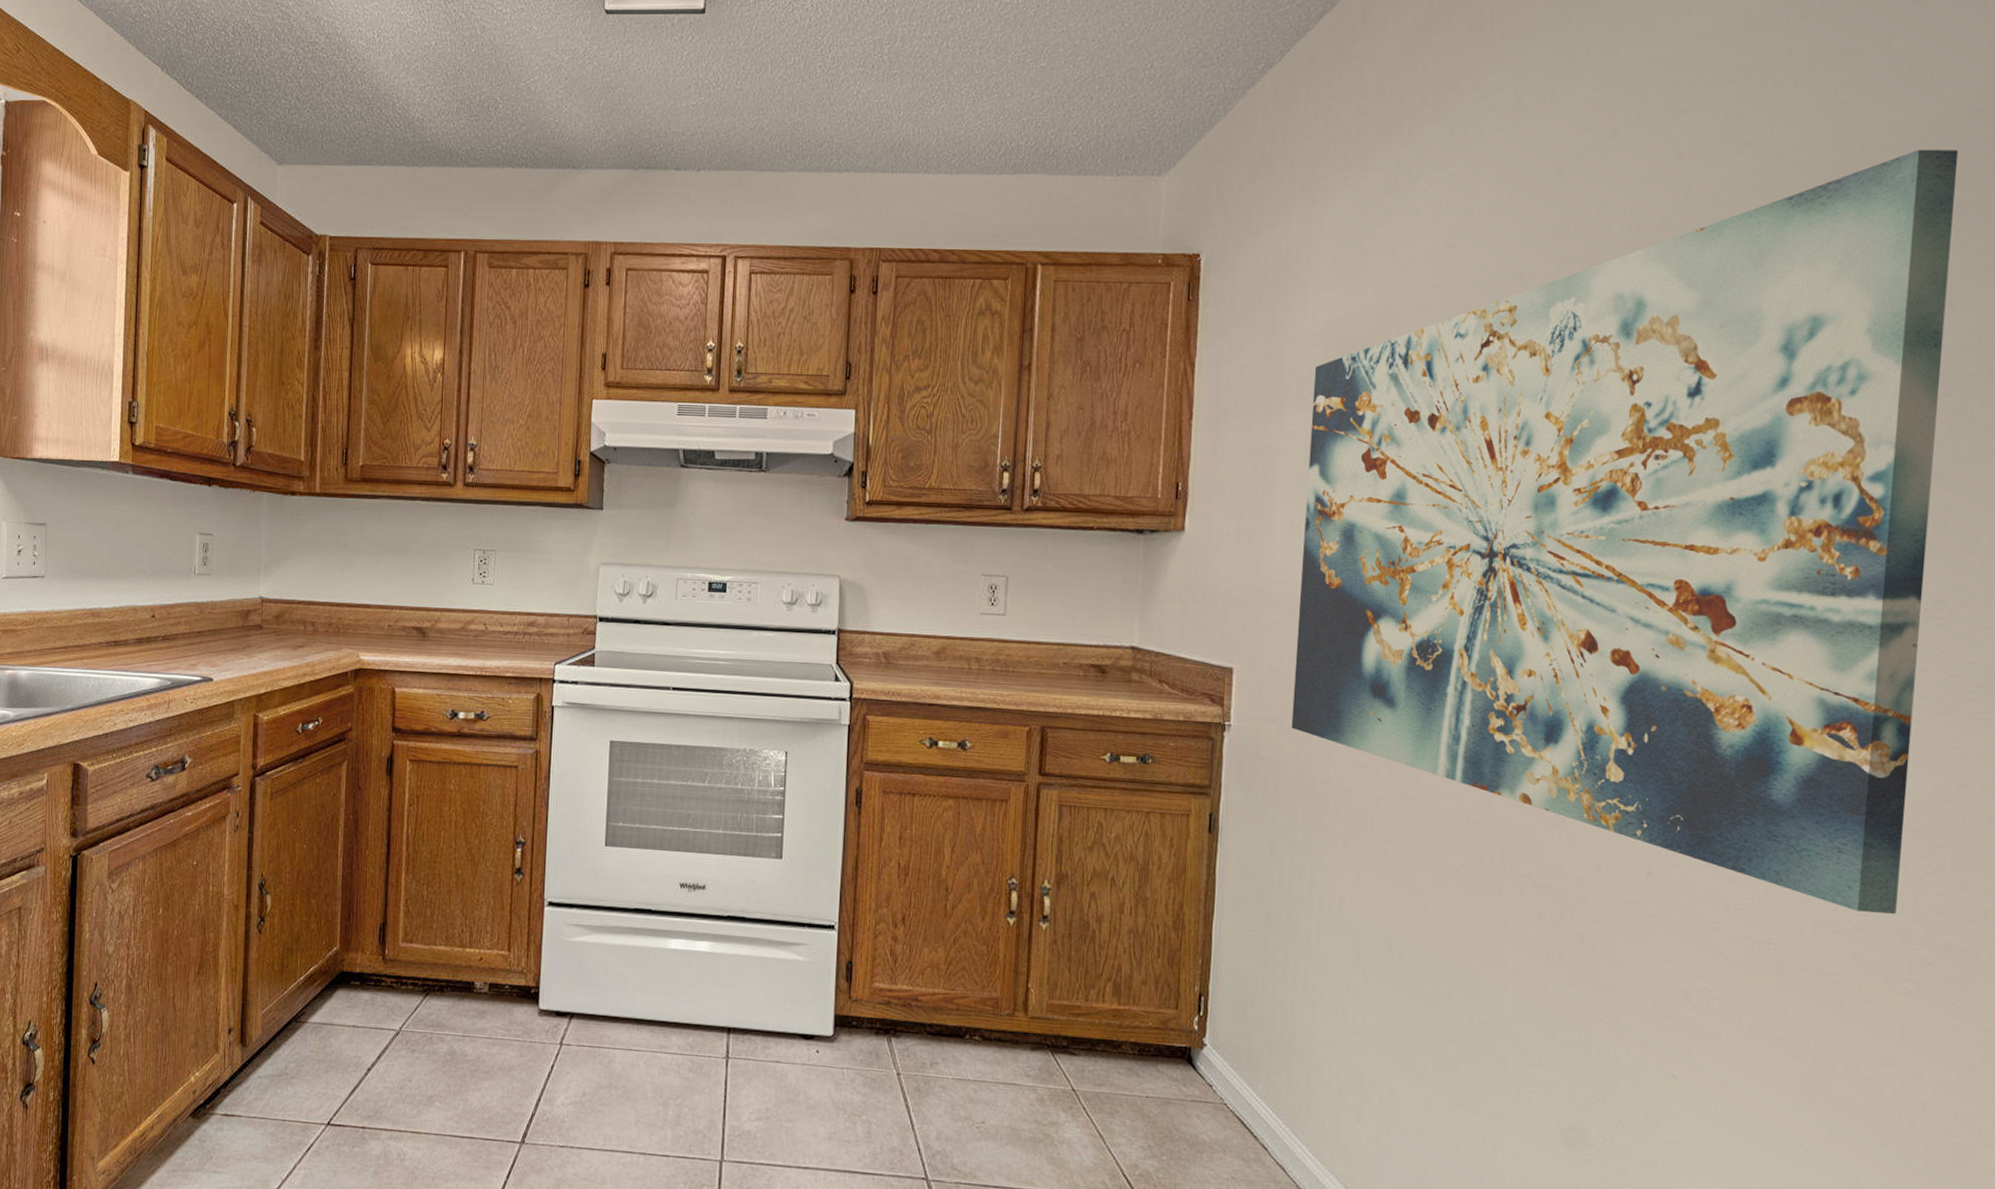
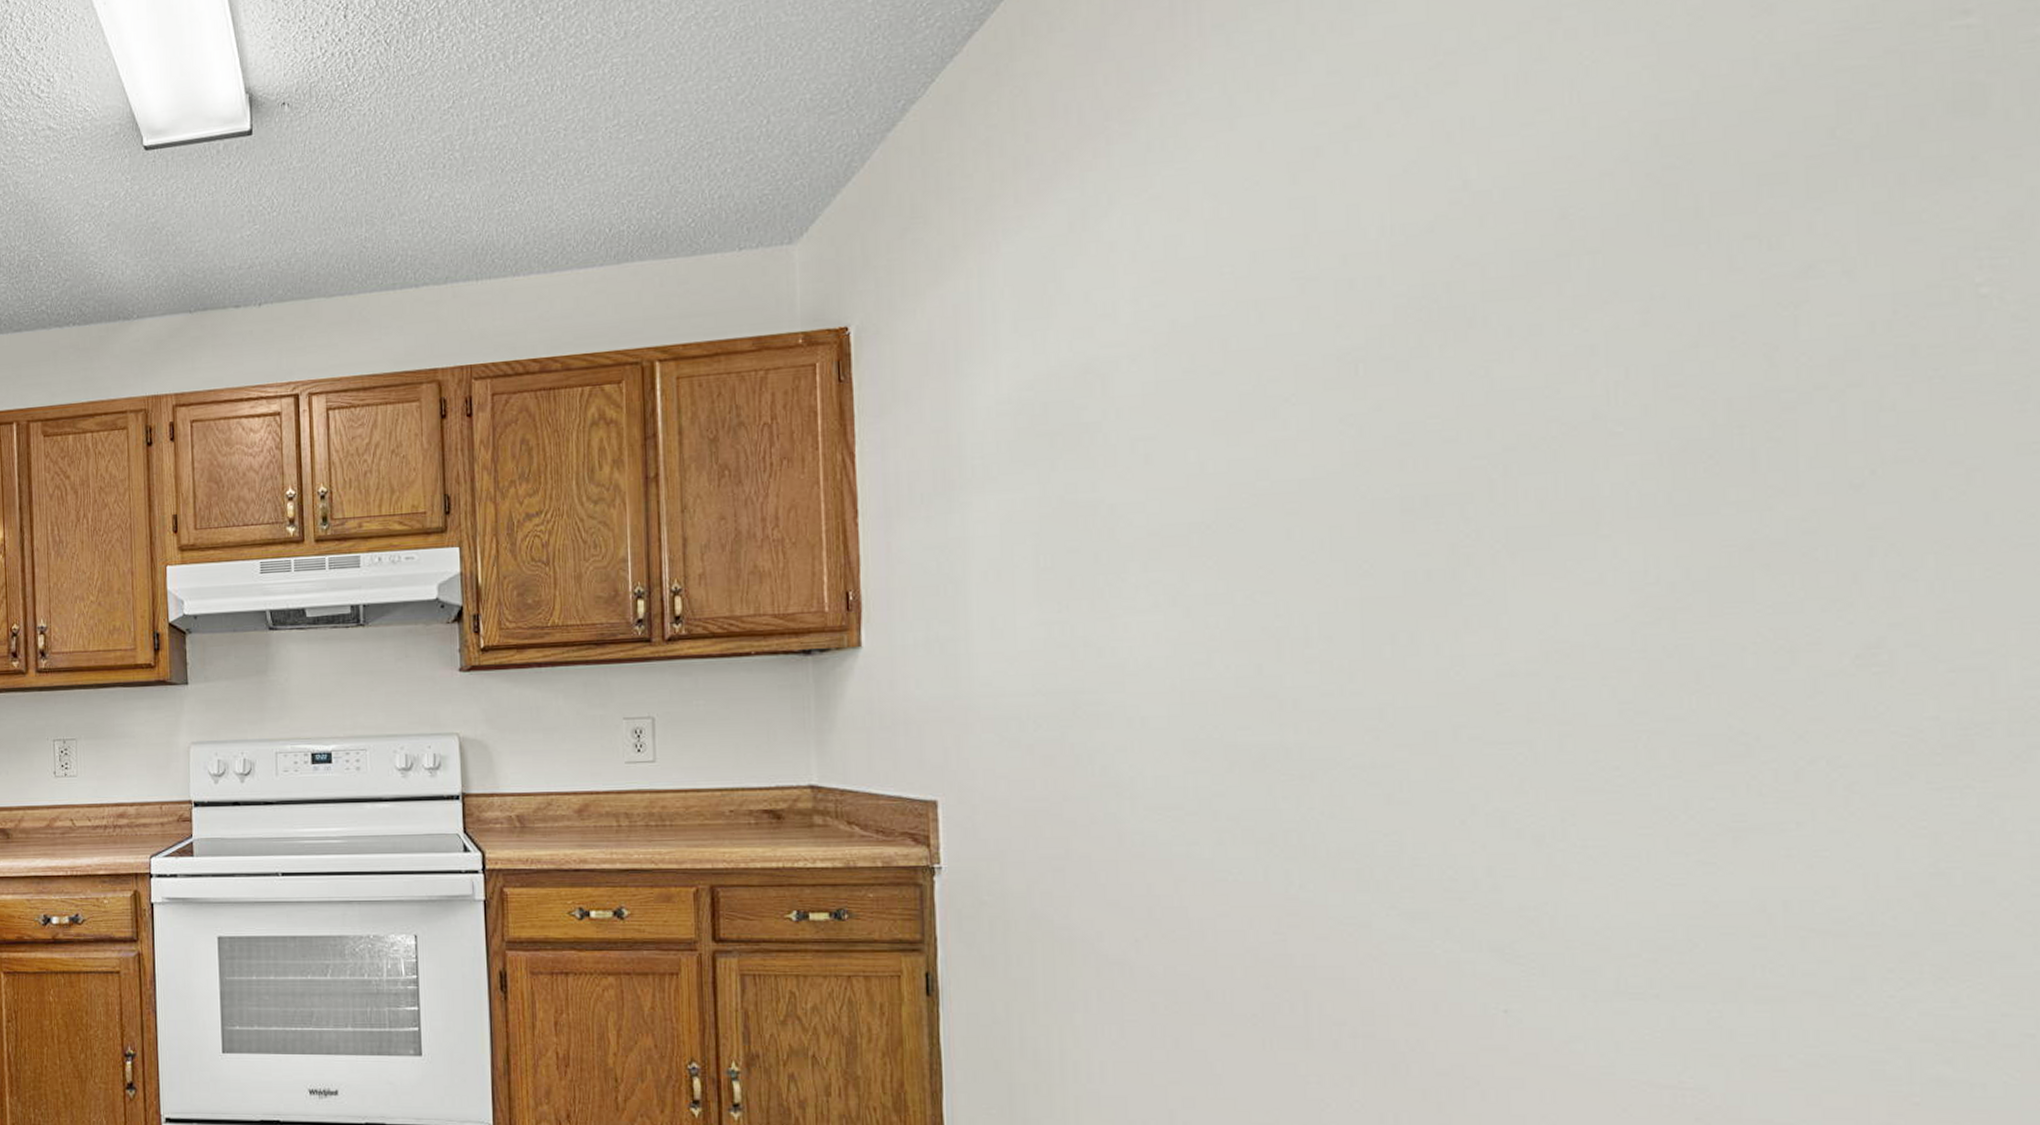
wall art: present [1291,149,1959,915] -> none [1003,81,1860,1044]

